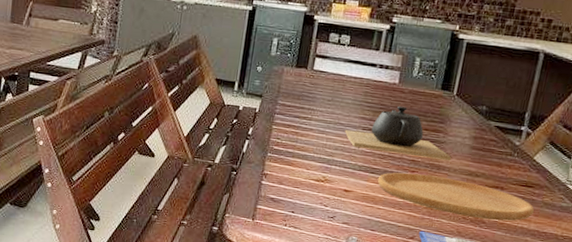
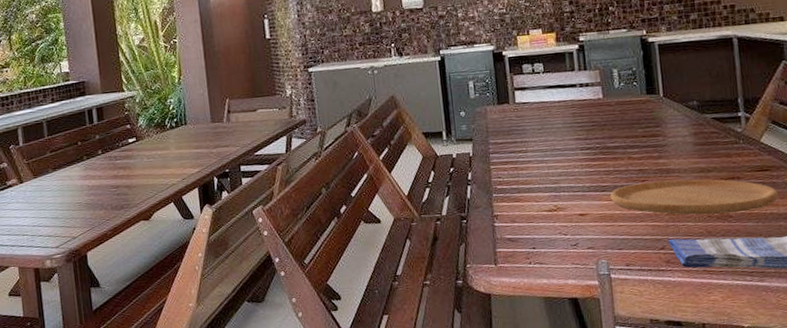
teapot: present [345,106,451,162] -> none [563,118,678,170]

